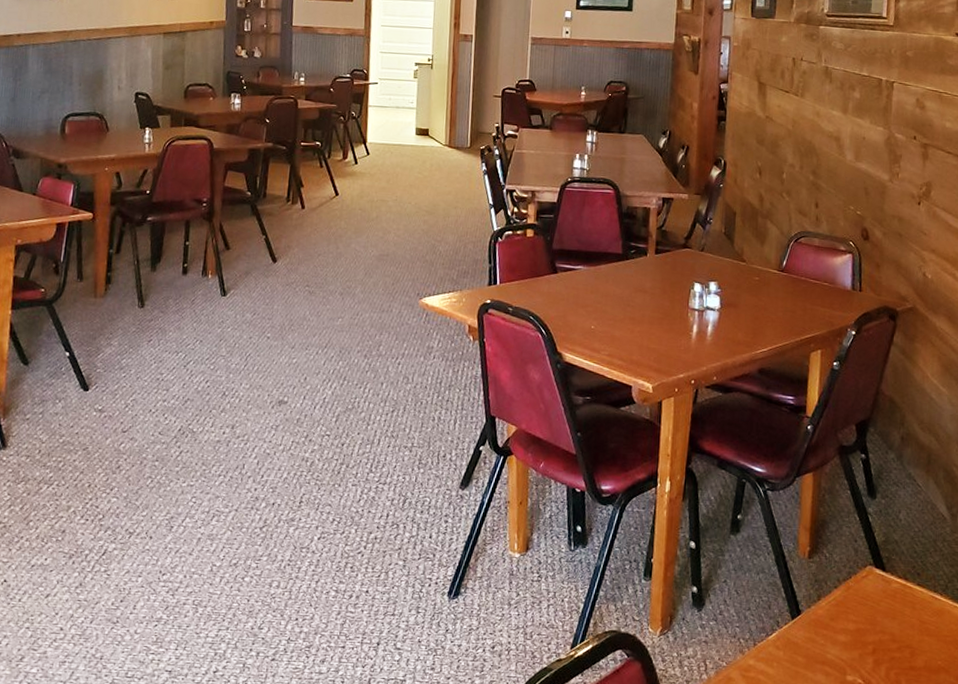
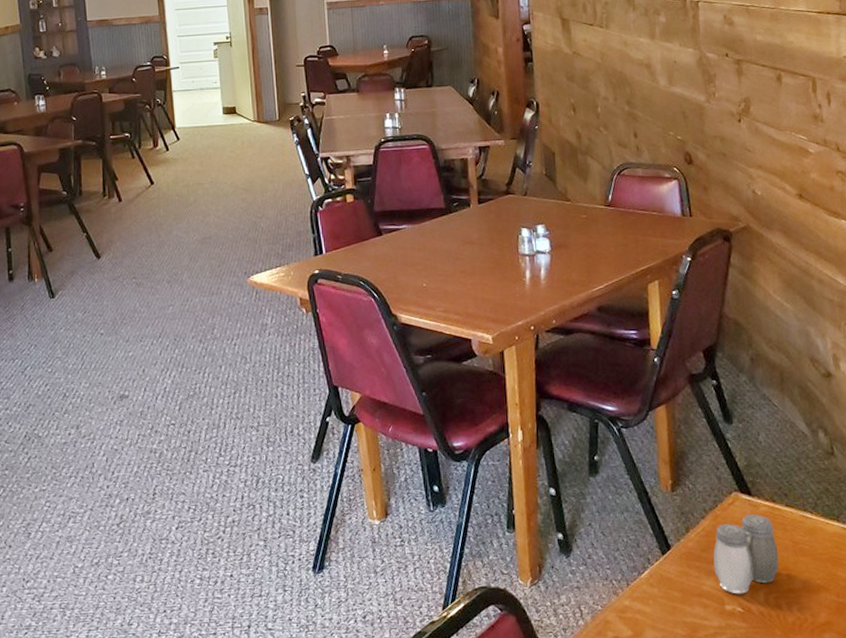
salt and pepper shaker: none [840,590,905,666] -> present [713,514,779,594]

